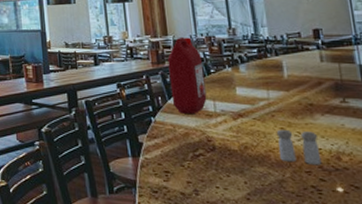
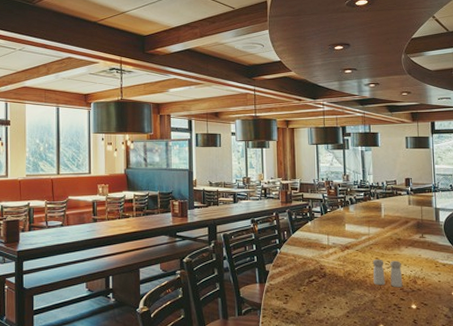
ketchup jug: present [167,36,207,114] -> none [294,180,323,246]

